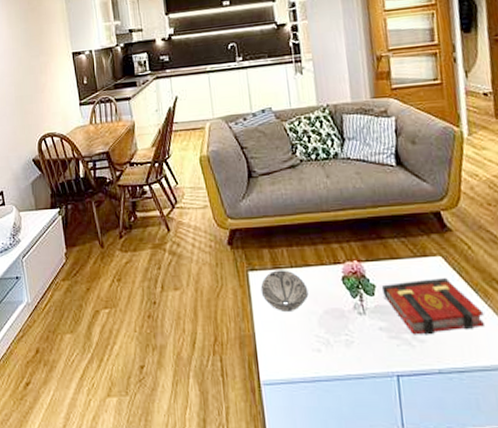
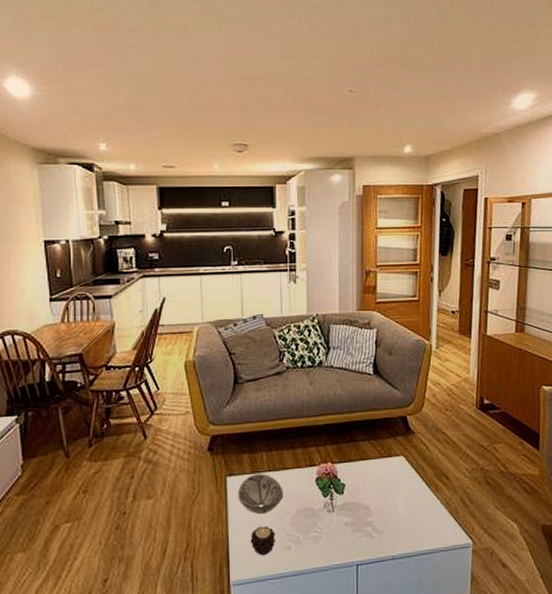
candle: none [277,325,304,357] -> present [250,526,275,556]
book: present [382,278,484,335] -> none [351,475,433,528]

